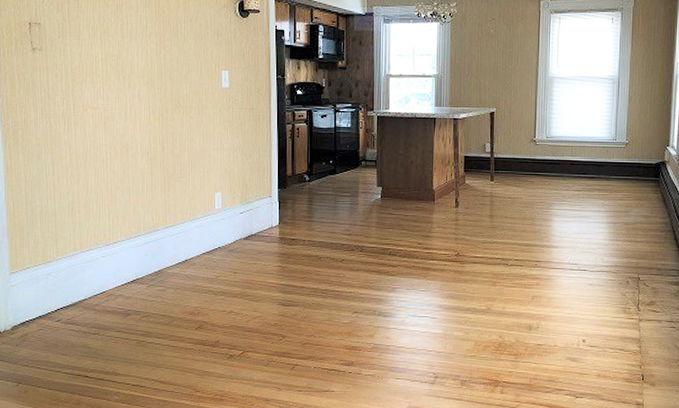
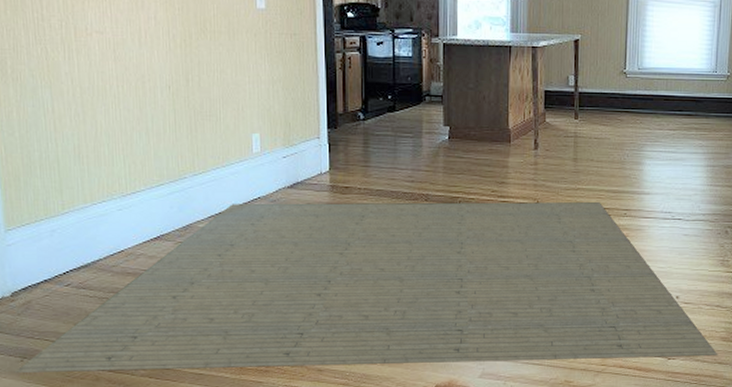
rug: none [10,252,622,396] -> present [14,202,718,373]

